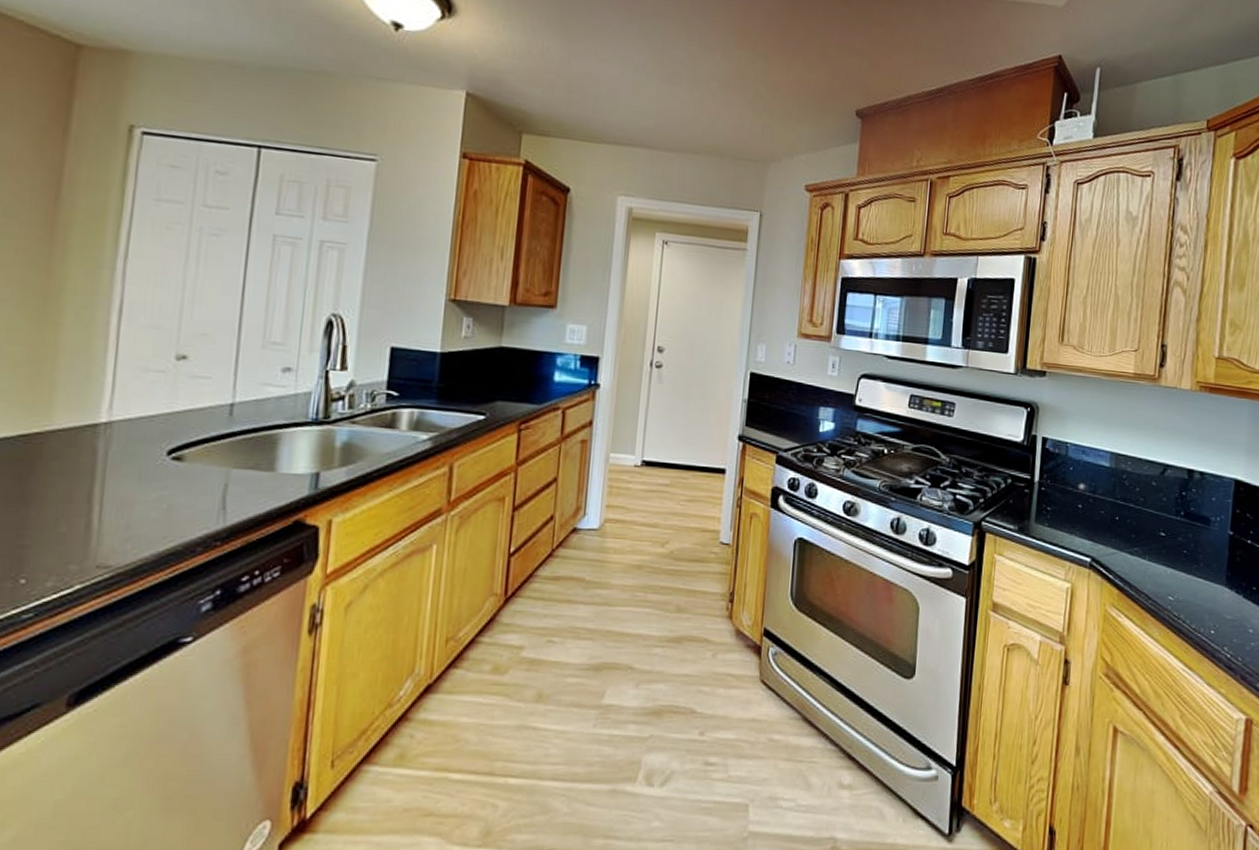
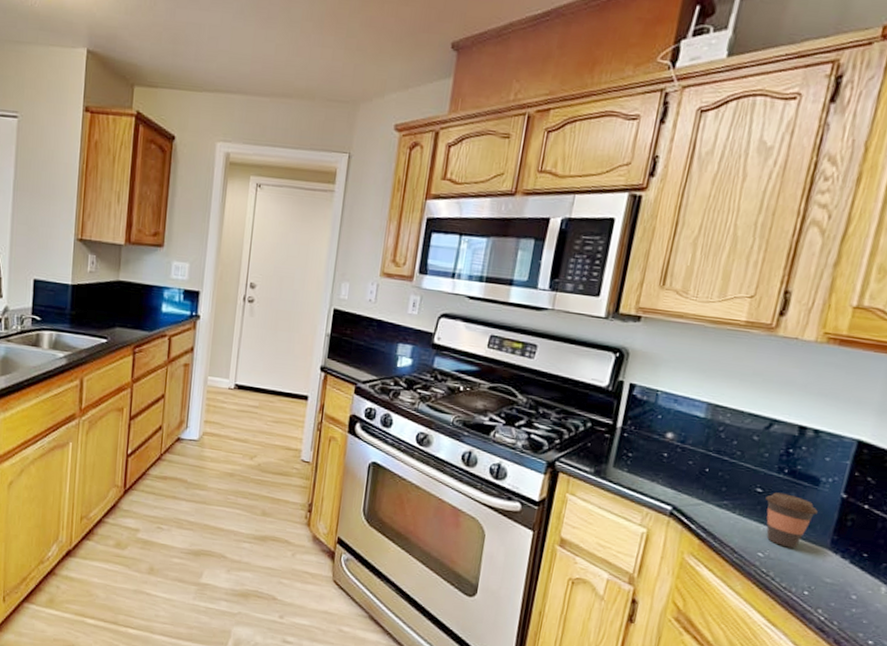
coffee cup: none [1168,535,1212,589] -> present [765,492,818,548]

